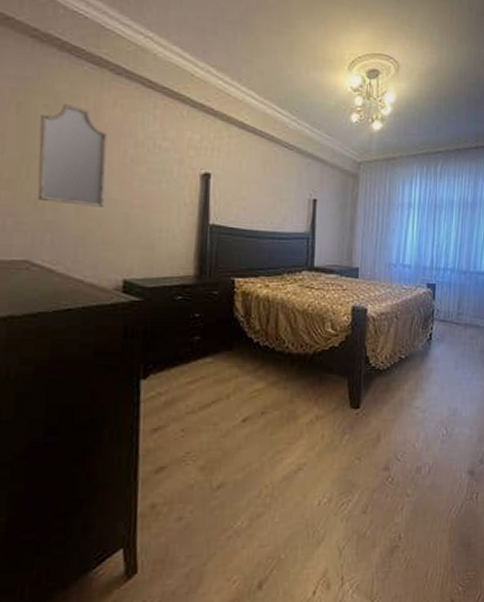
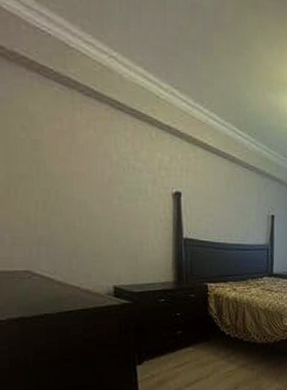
home mirror: present [37,103,108,207] -> none [20,124,90,224]

